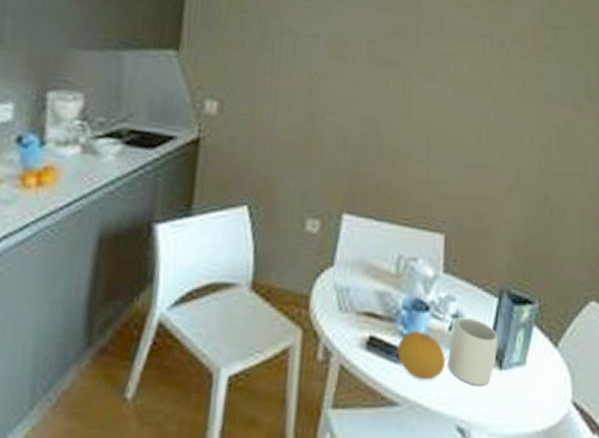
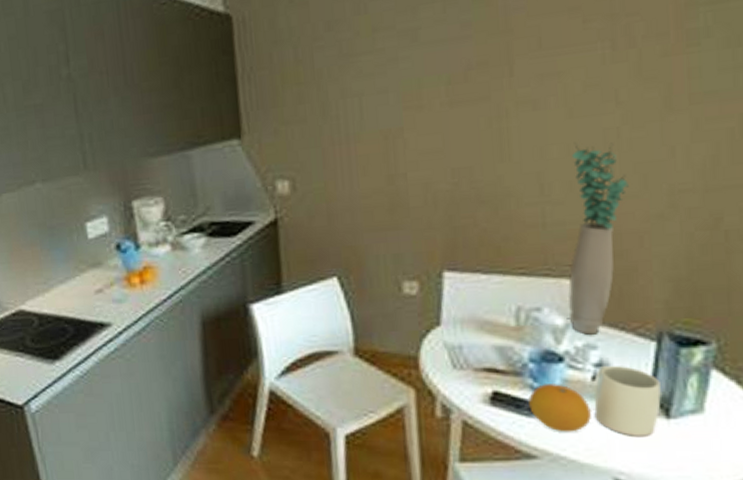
vase: none [438,115,491,288] -> present [568,142,629,336]

